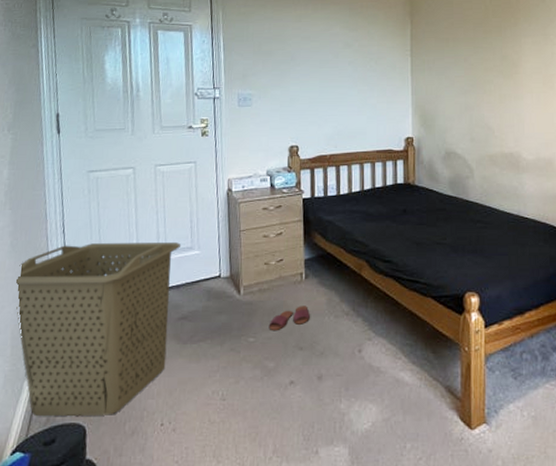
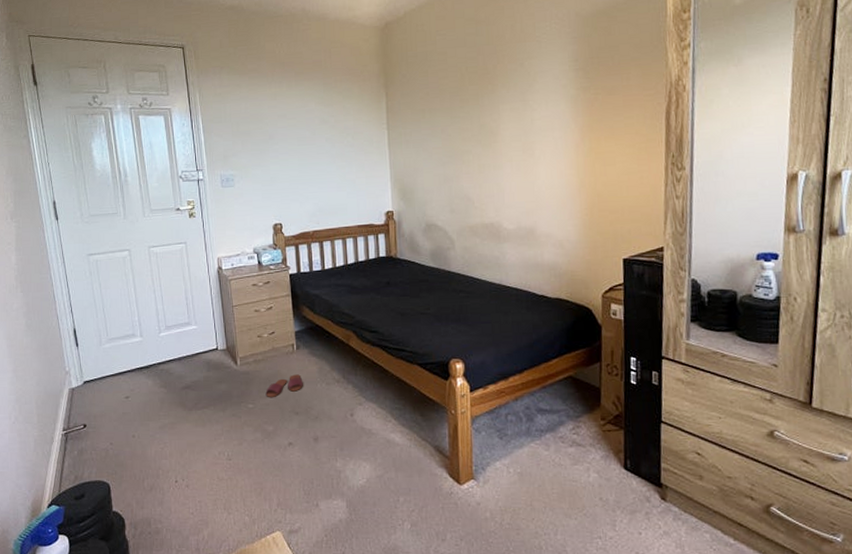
laundry basket: present [15,242,182,416] -> none [34,319,180,474]

